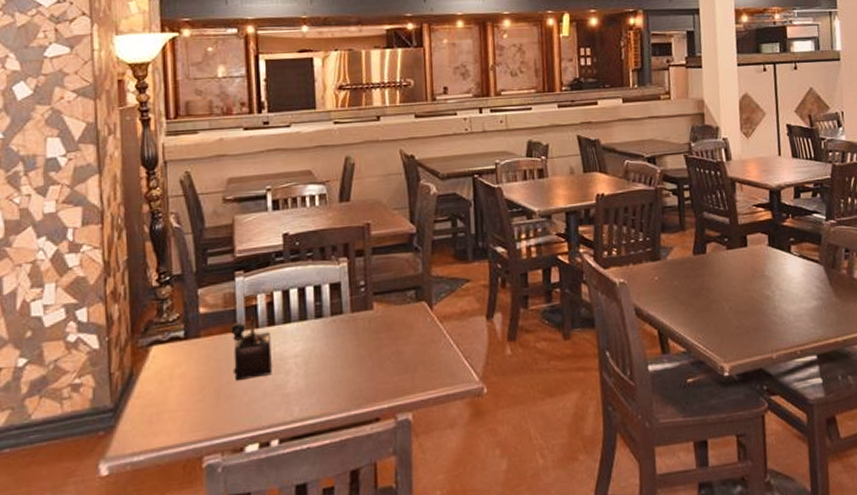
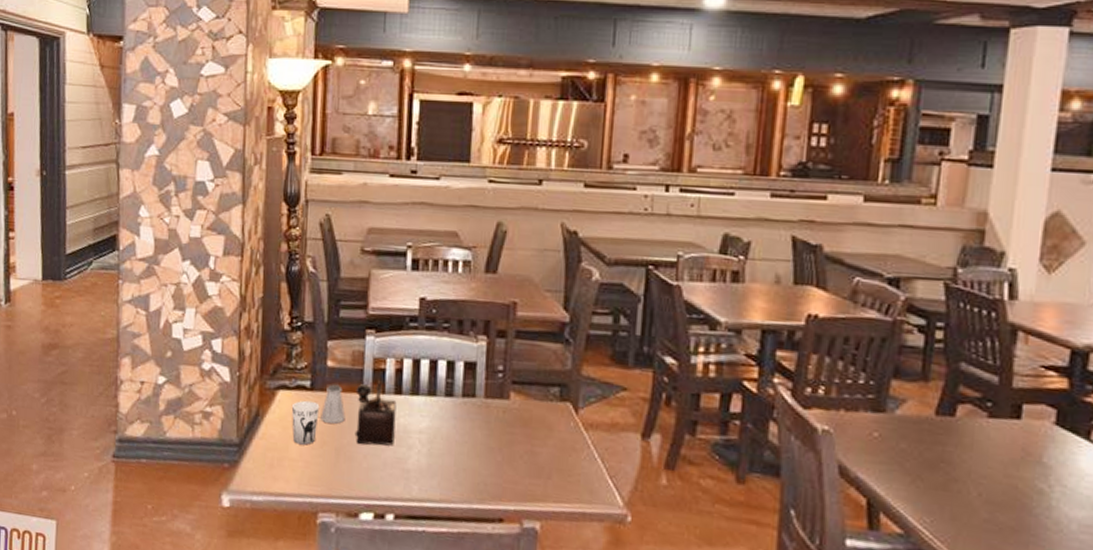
cup: none [166,349,196,395] -> present [291,400,320,445]
saltshaker: none [197,328,222,368] -> present [320,384,346,424]

